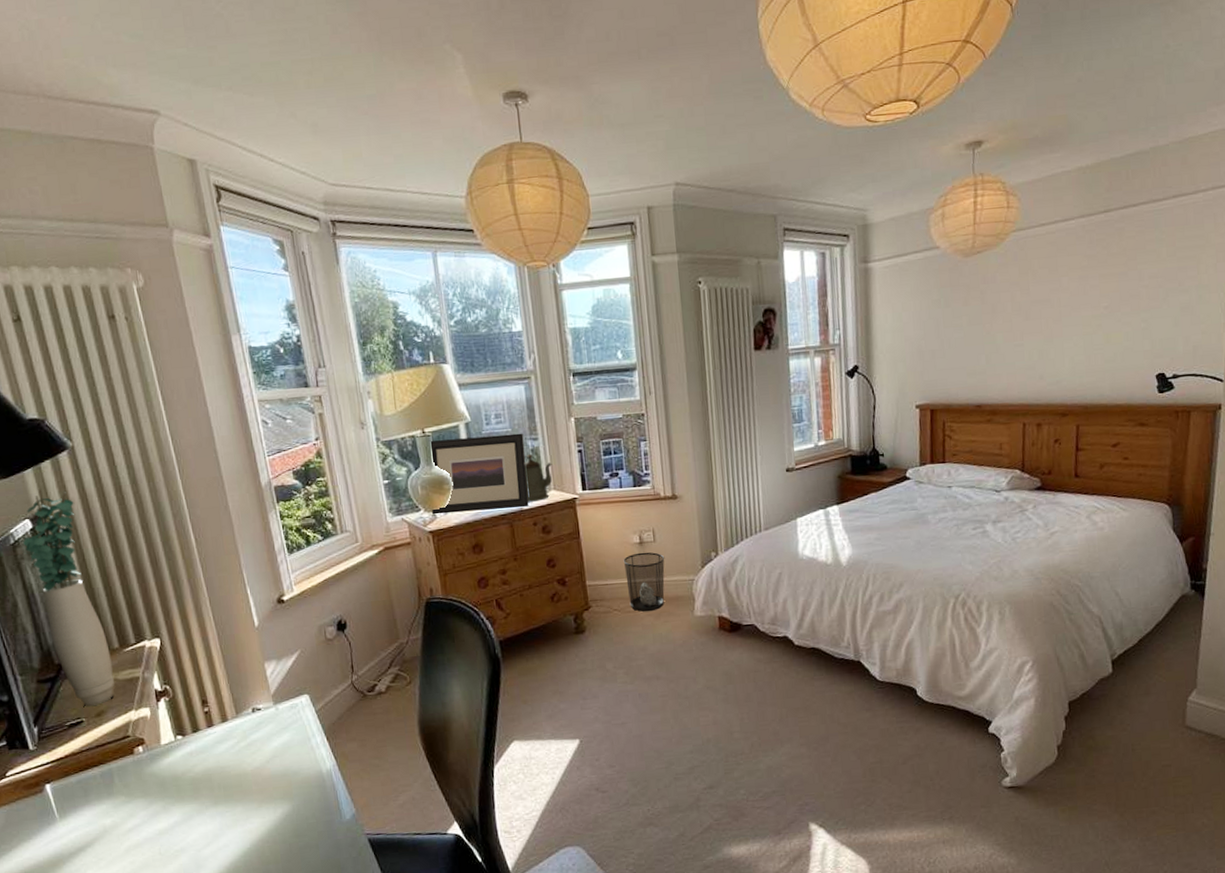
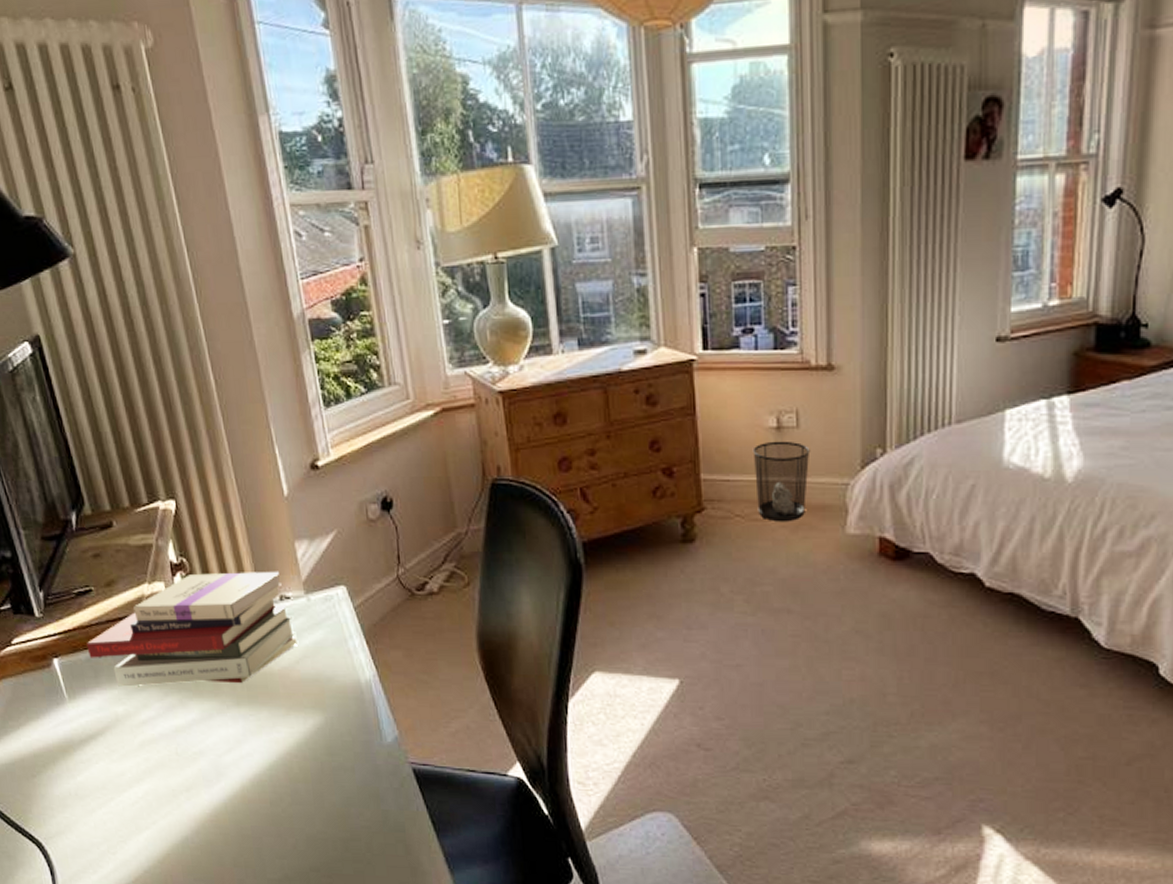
vase: present [23,489,115,707] -> none [22,305,126,574]
books: none [77,688,268,802] -> present [86,571,297,687]
picture frame: present [430,433,529,515] -> none [503,265,630,370]
coffee pot: present [525,453,553,502] -> none [626,294,664,361]

